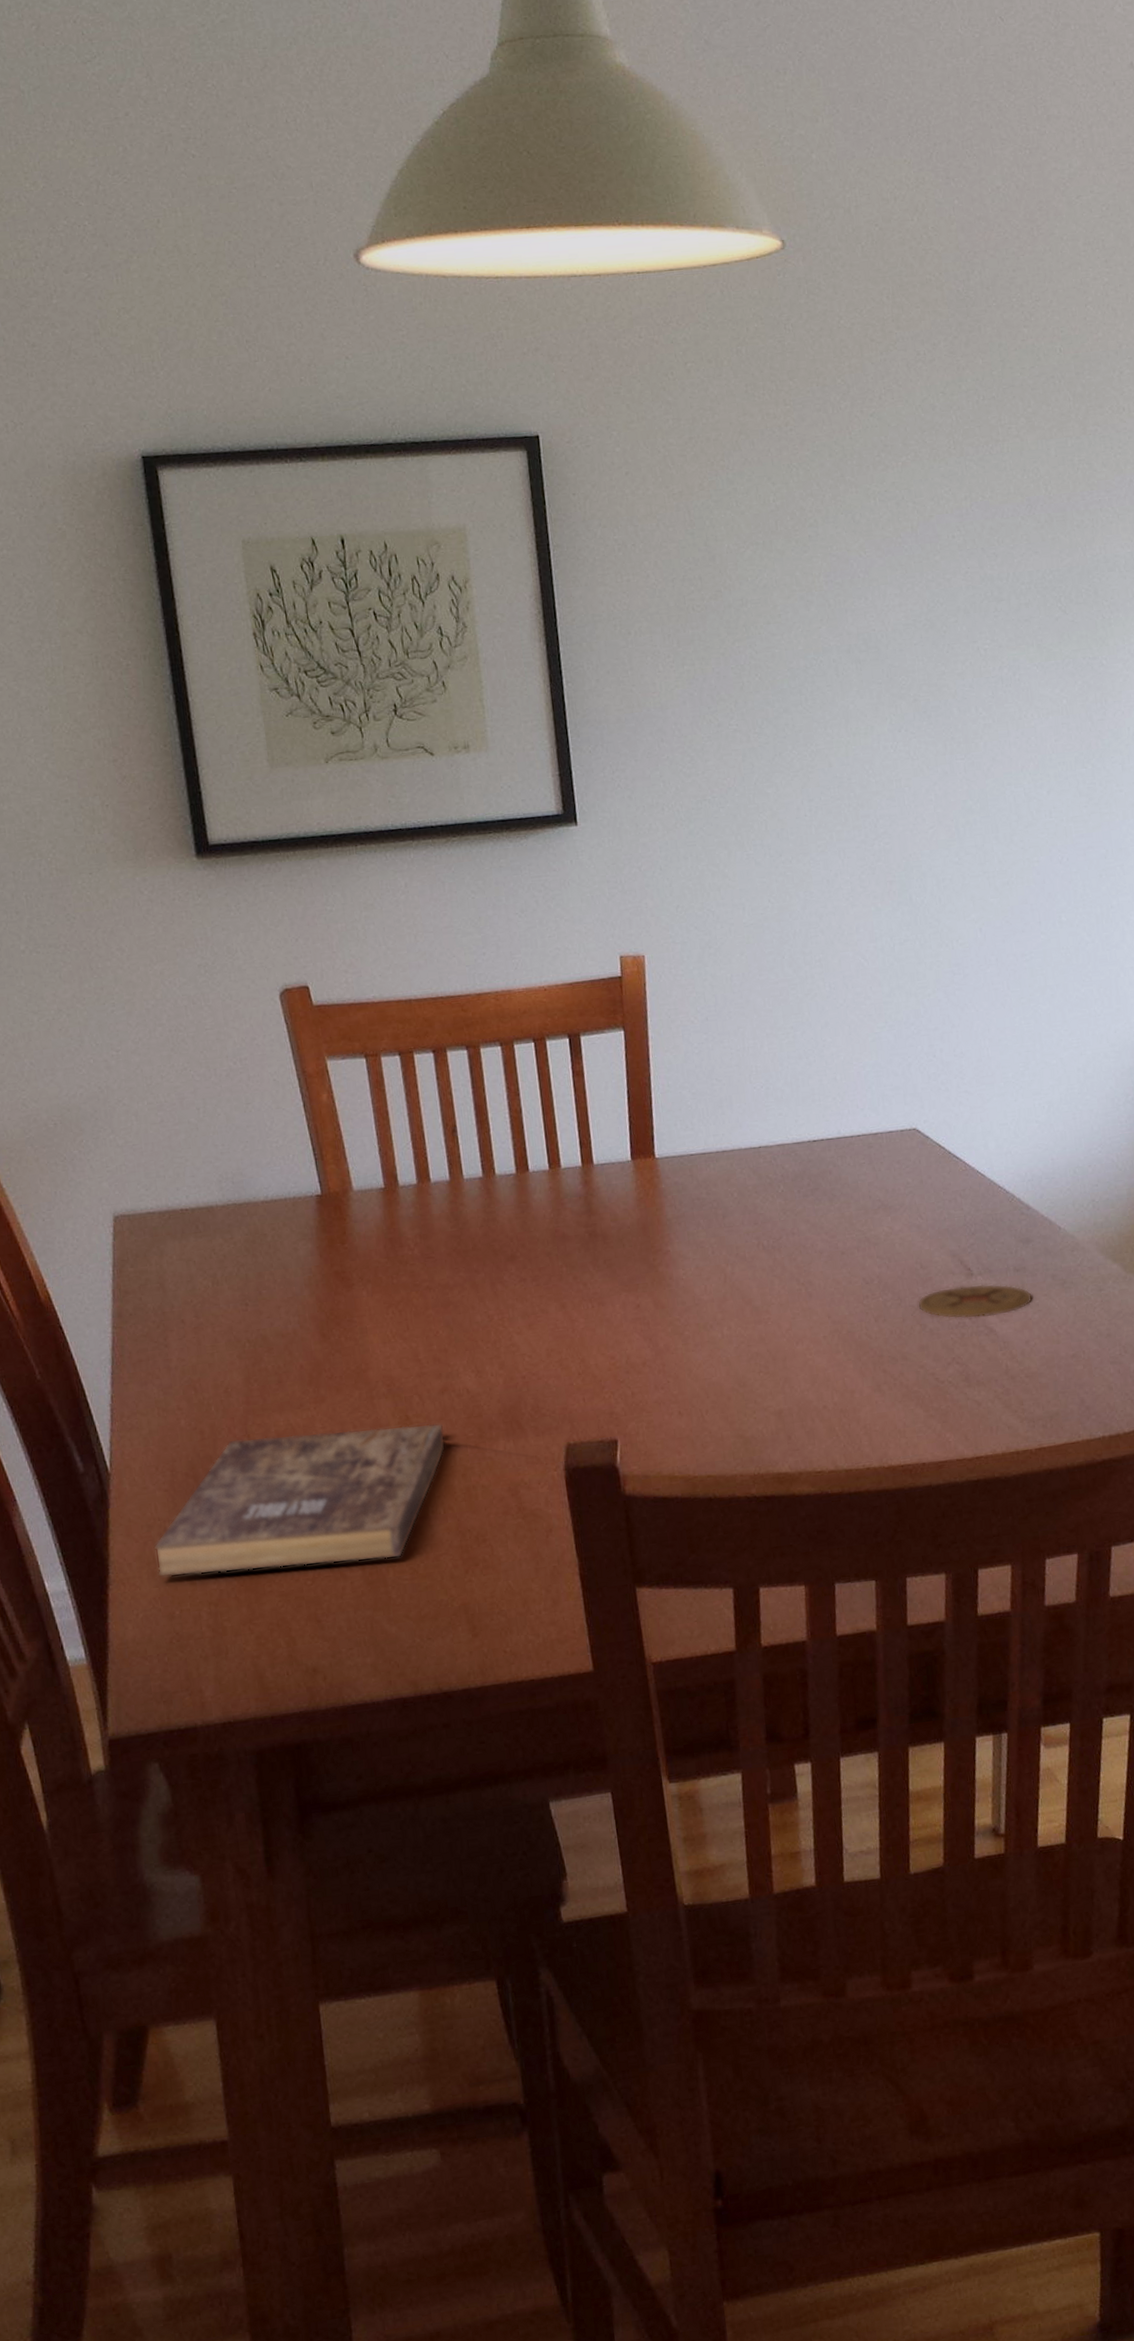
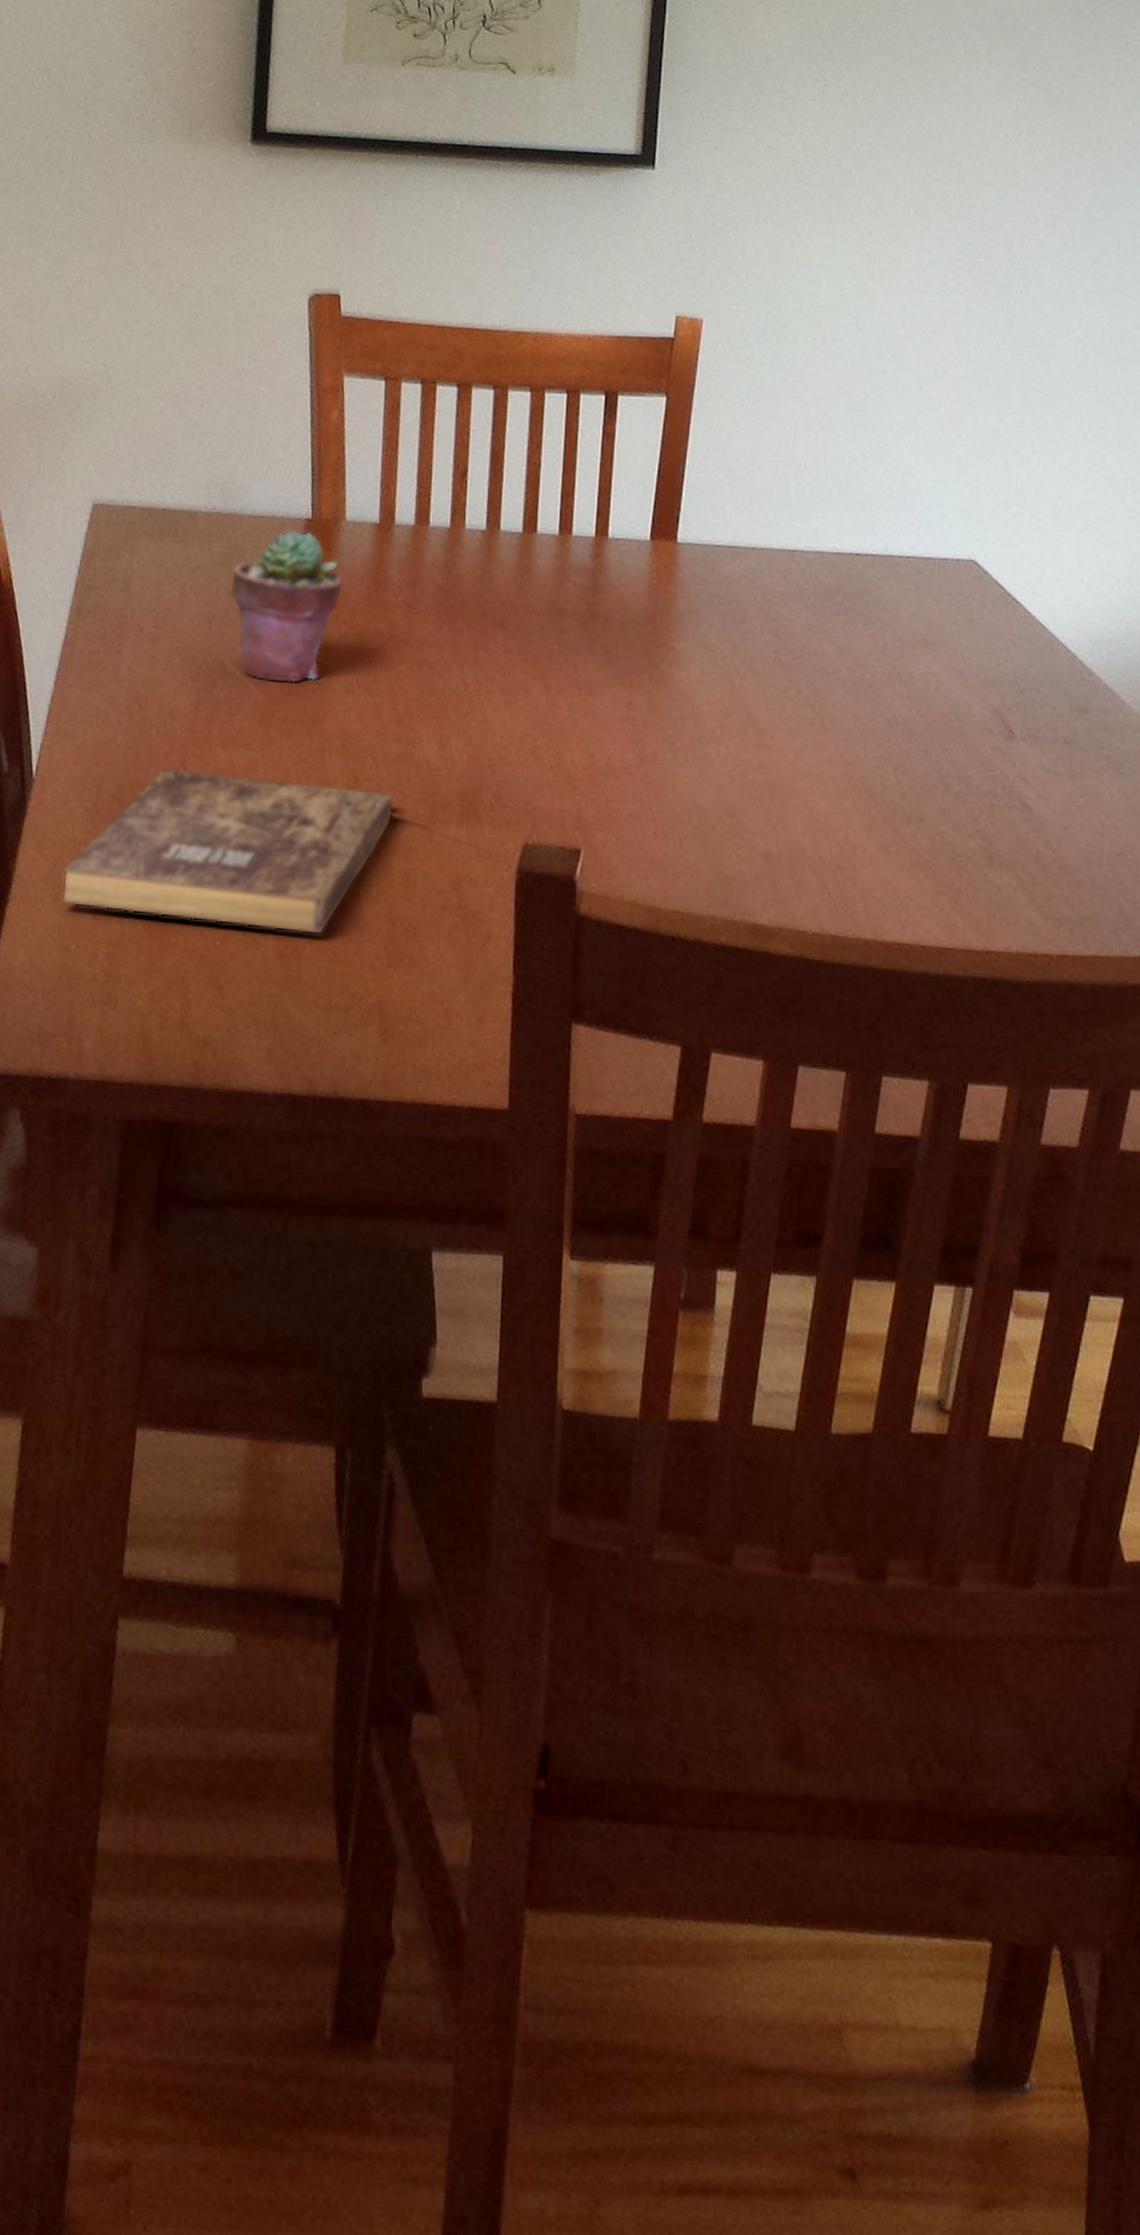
potted succulent: none [256,1206,363,1347] -> present [229,530,344,683]
coaster: present [918,1284,1033,1319] -> none [946,747,1080,792]

